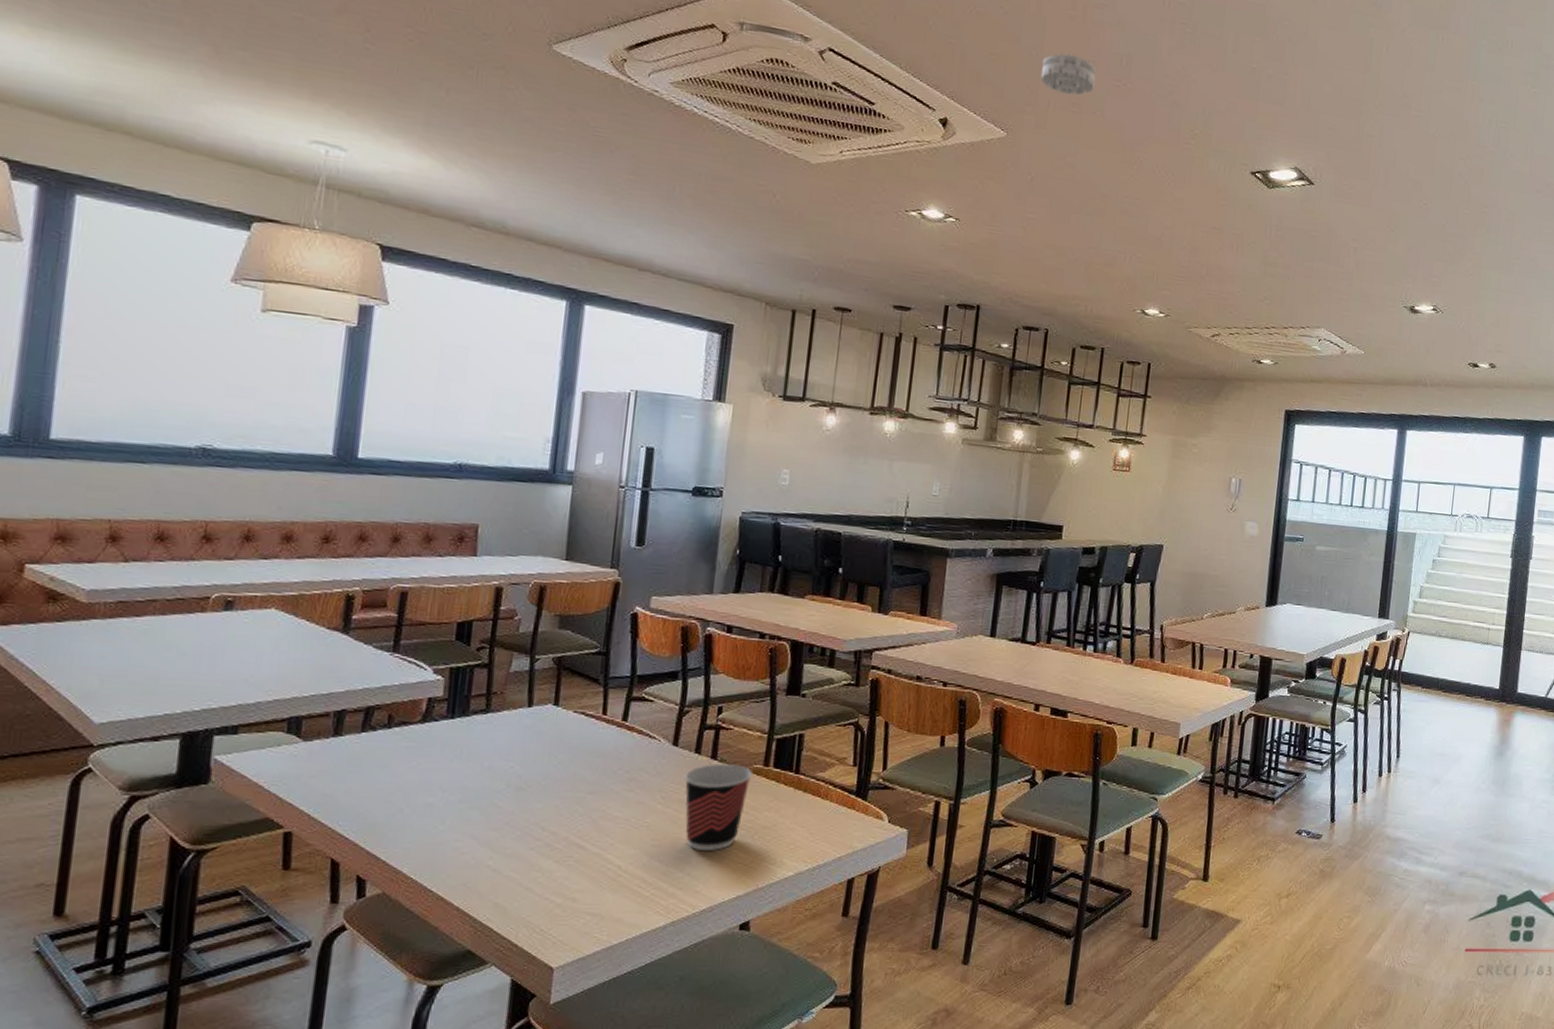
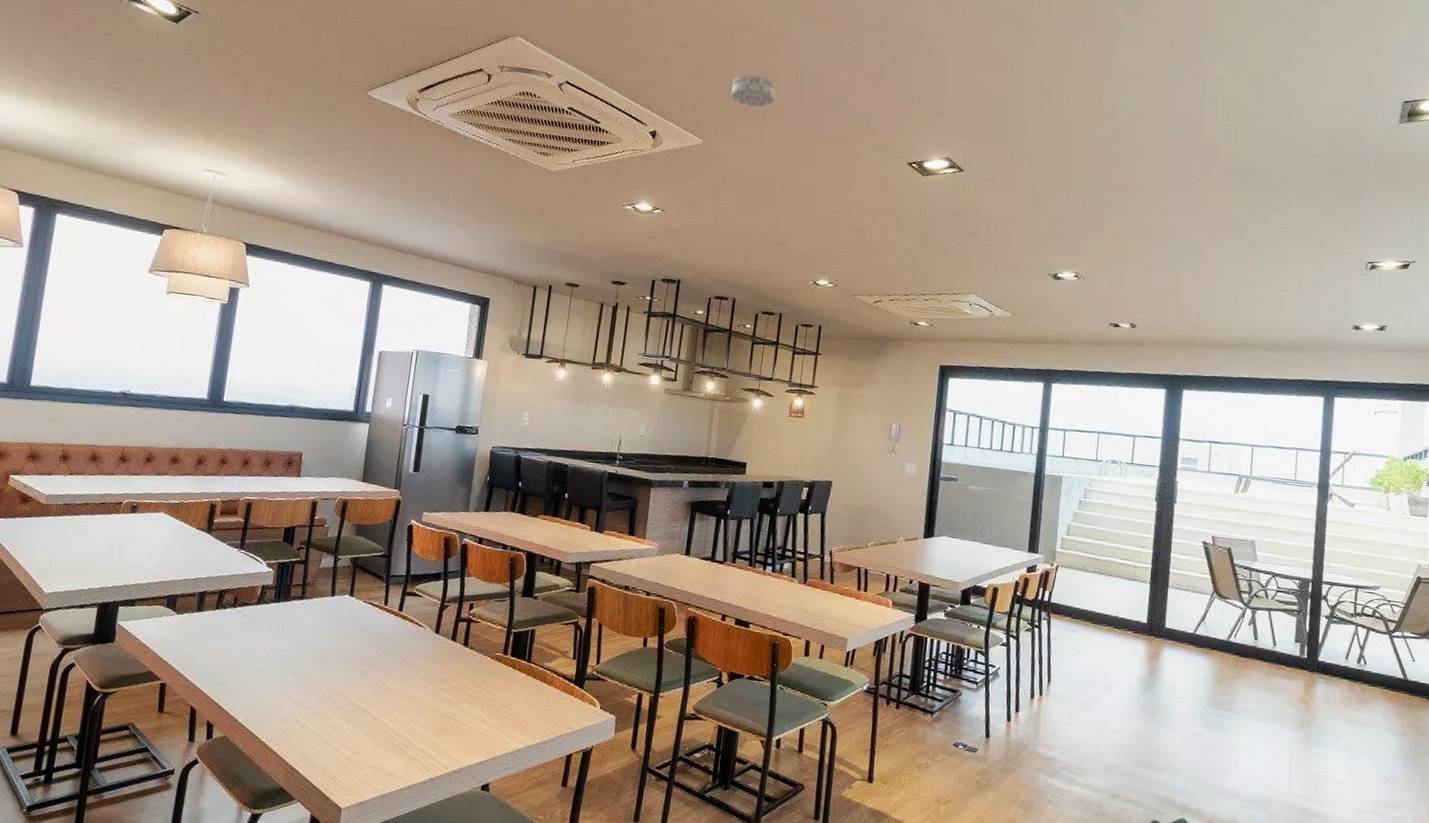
cup: present [684,763,752,852] -> none [442,650,494,722]

